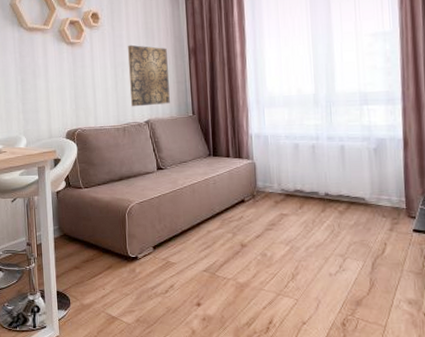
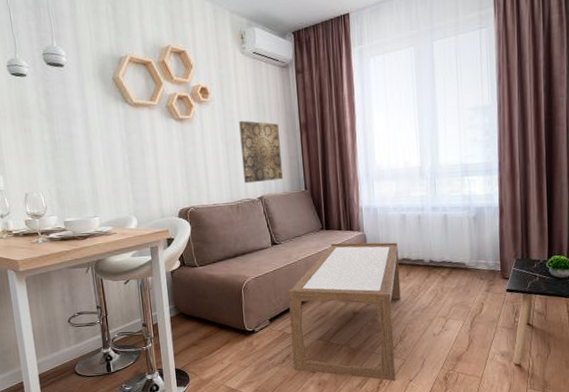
coffee table: none [172,170,294,323] -> present [288,242,401,382]

